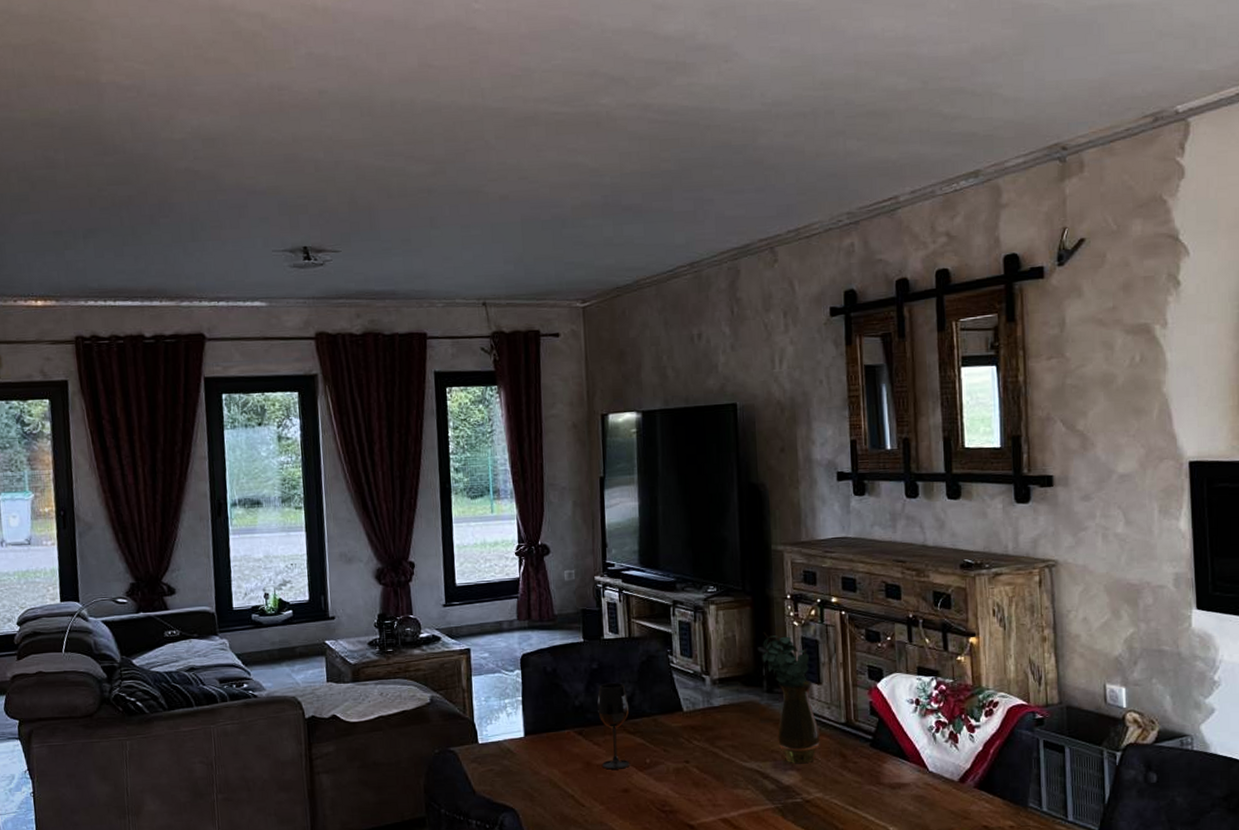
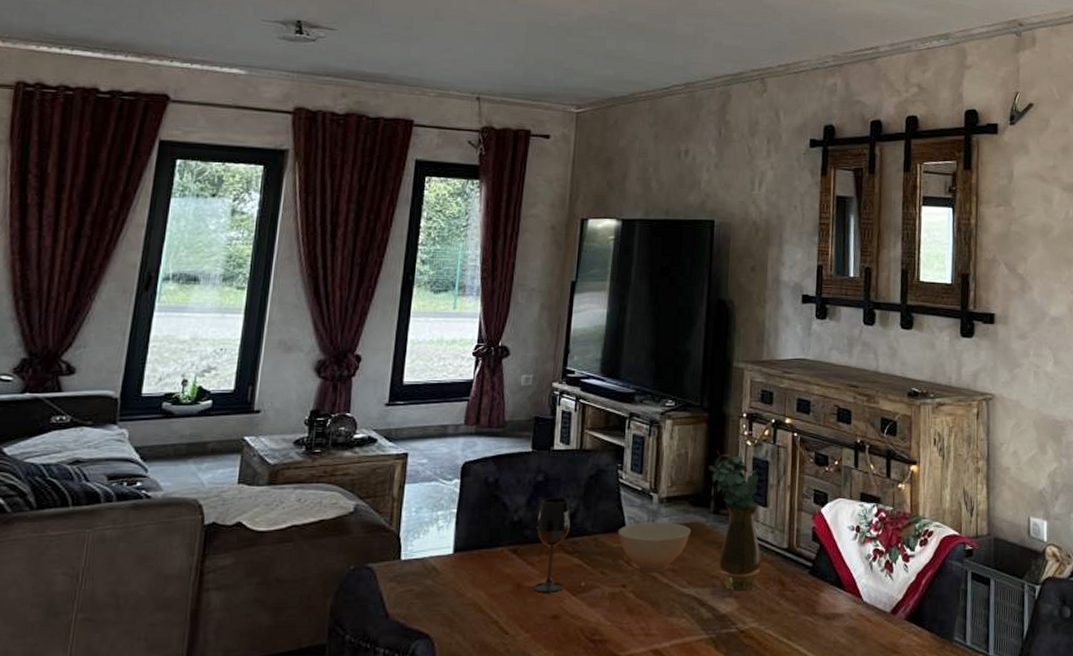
bowl: none [675,701,747,750] -> present [617,521,692,574]

